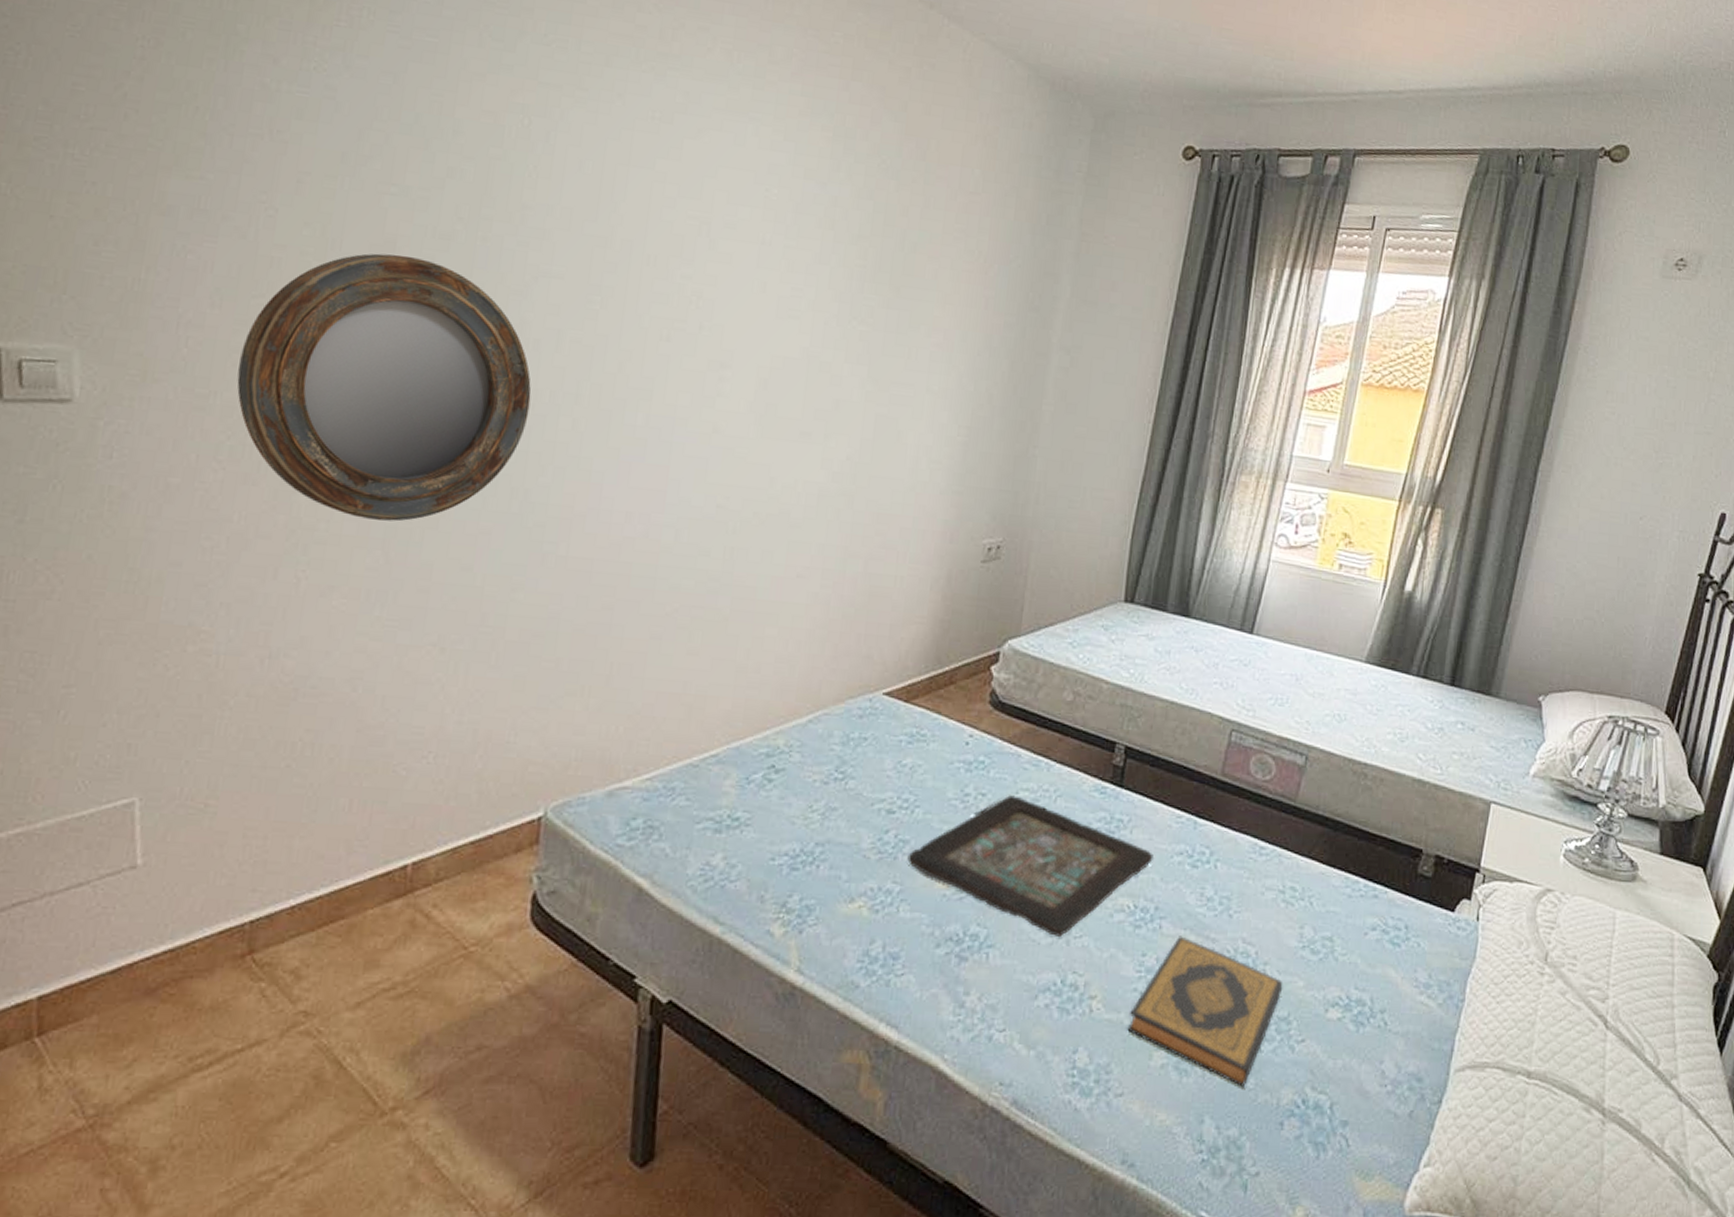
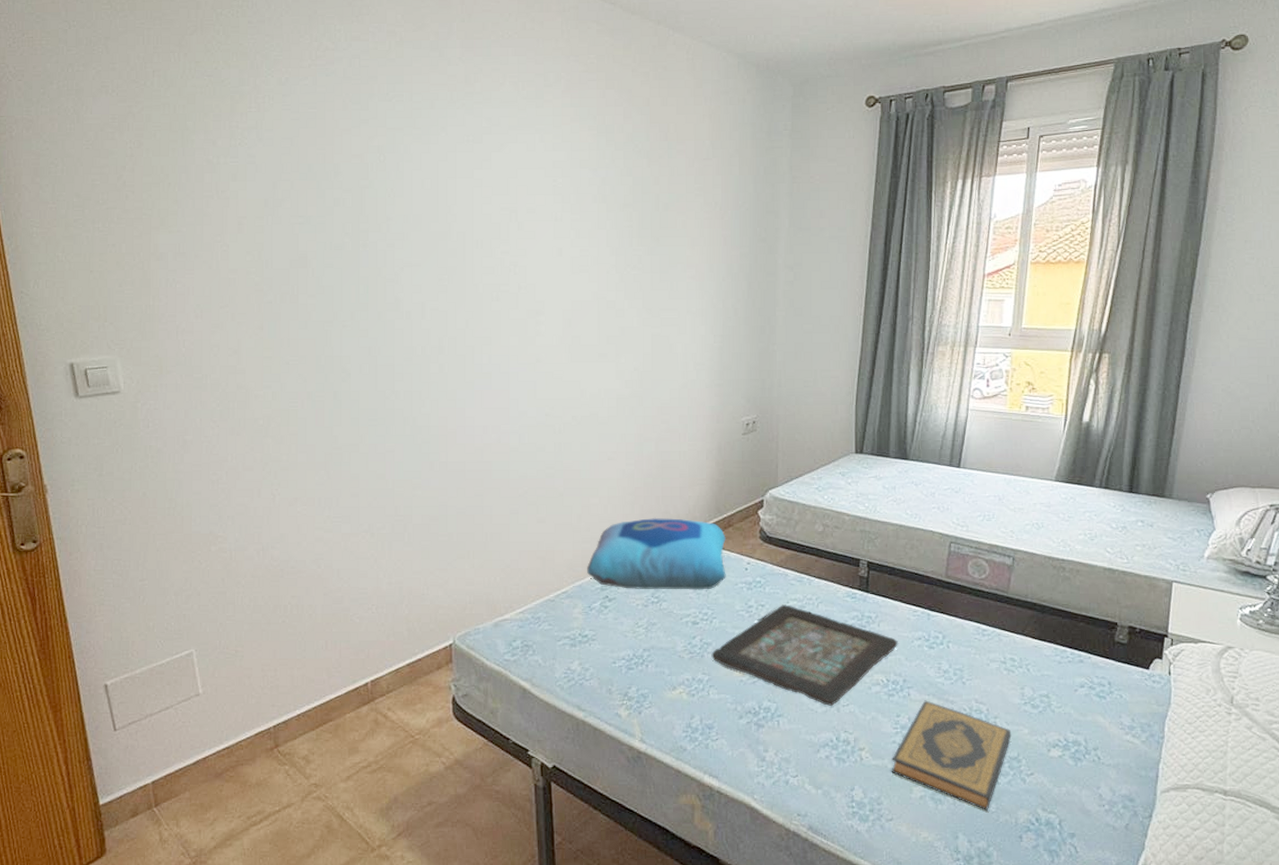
home mirror: present [237,253,532,522] -> none [218,265,409,450]
cushion: none [749,662,945,767] -> present [587,517,726,590]

